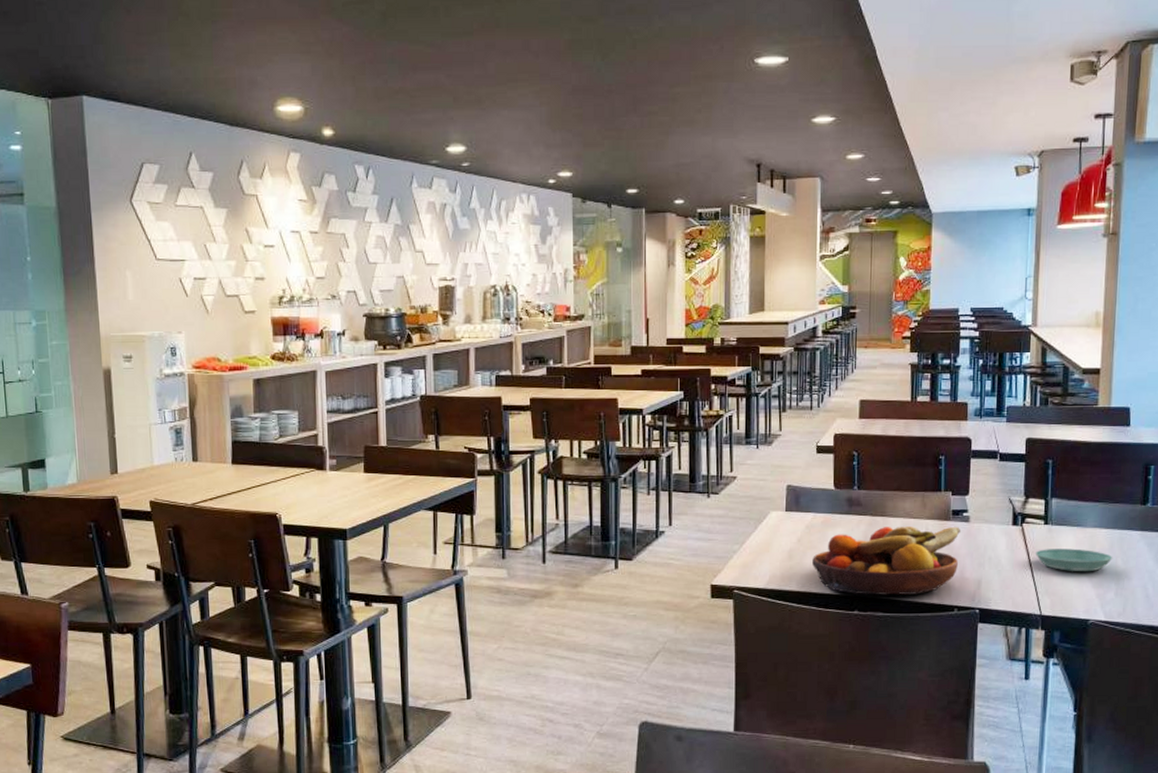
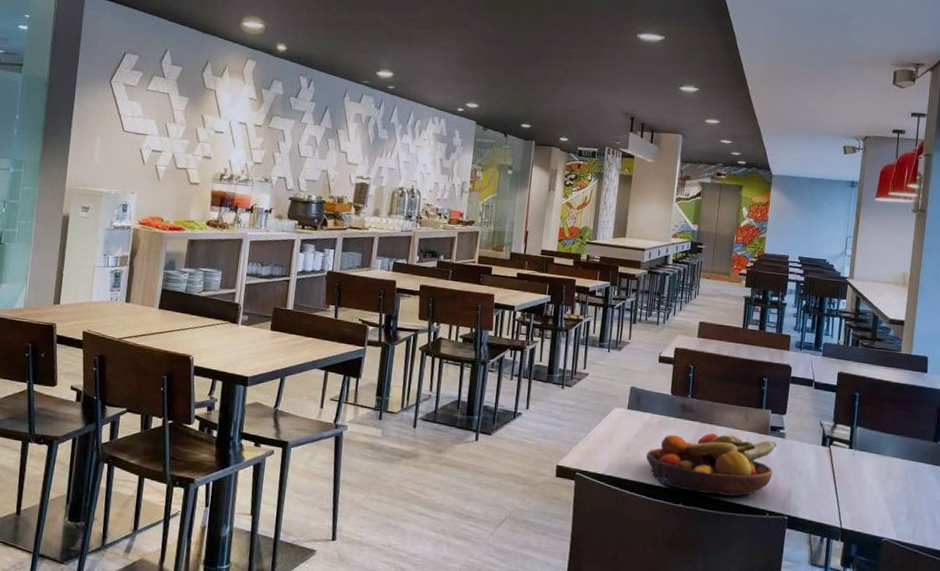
saucer: present [1034,548,1113,571] -> none [839,470,907,495]

